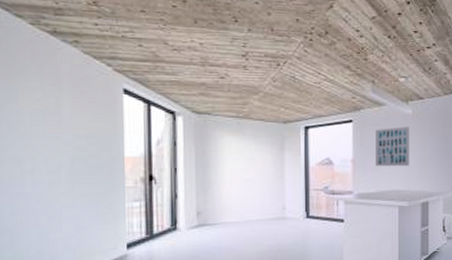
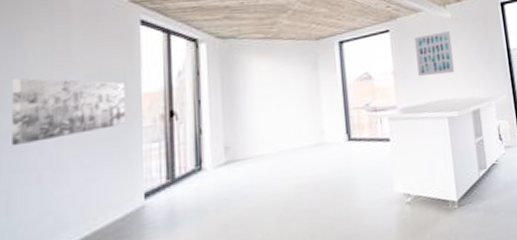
wall art: none [9,132,111,193] -> present [11,78,126,147]

